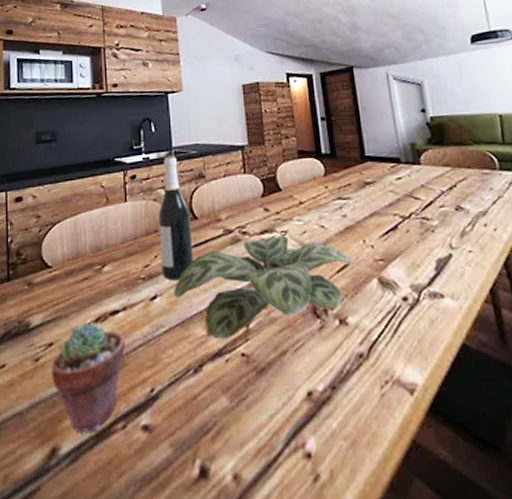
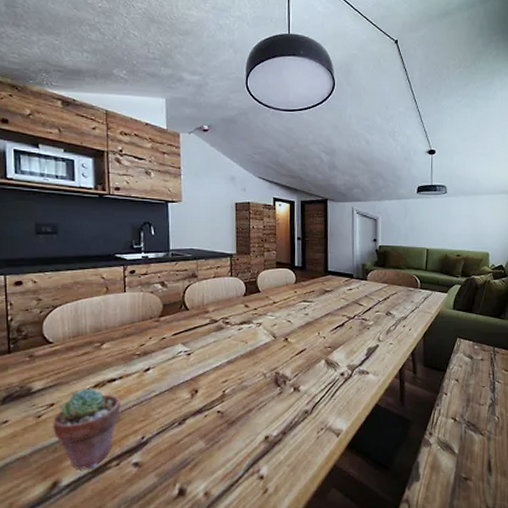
wine bottle: present [158,156,194,280] -> none [154,257,183,356]
plant: present [173,236,357,339] -> none [164,327,311,401]

